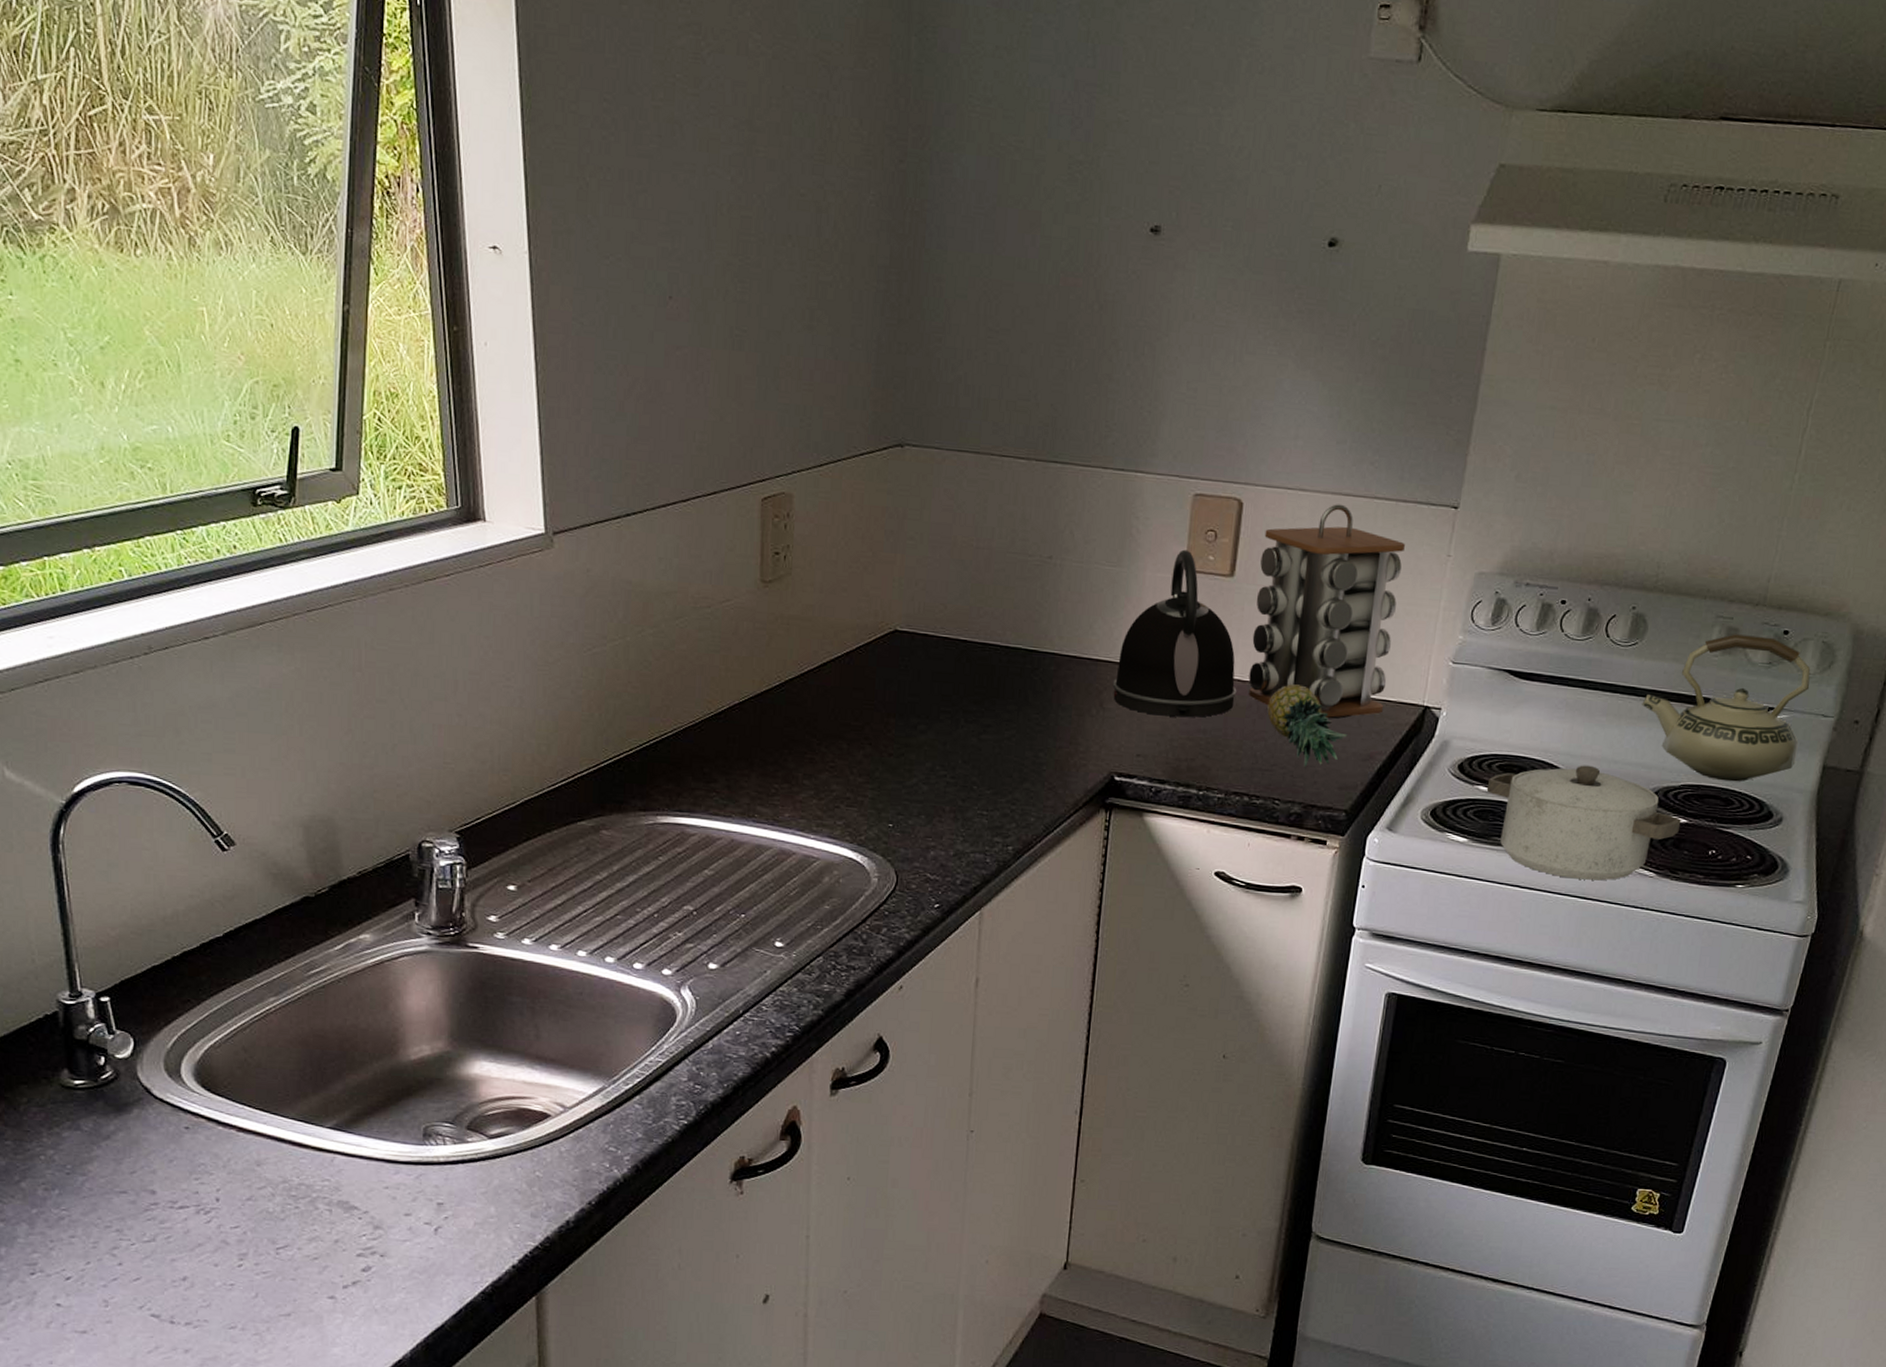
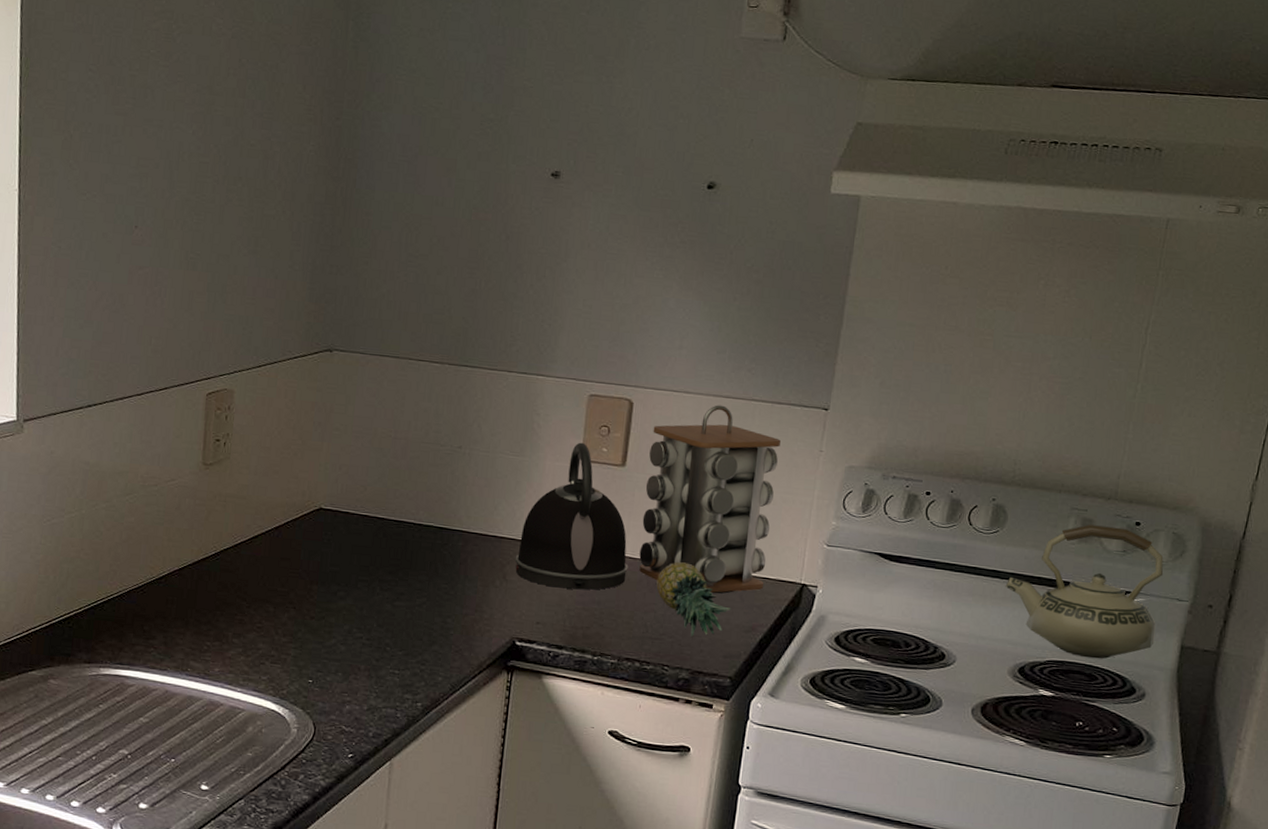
cooking pot: present [1486,765,1681,881] -> none [862,640,1048,748]

